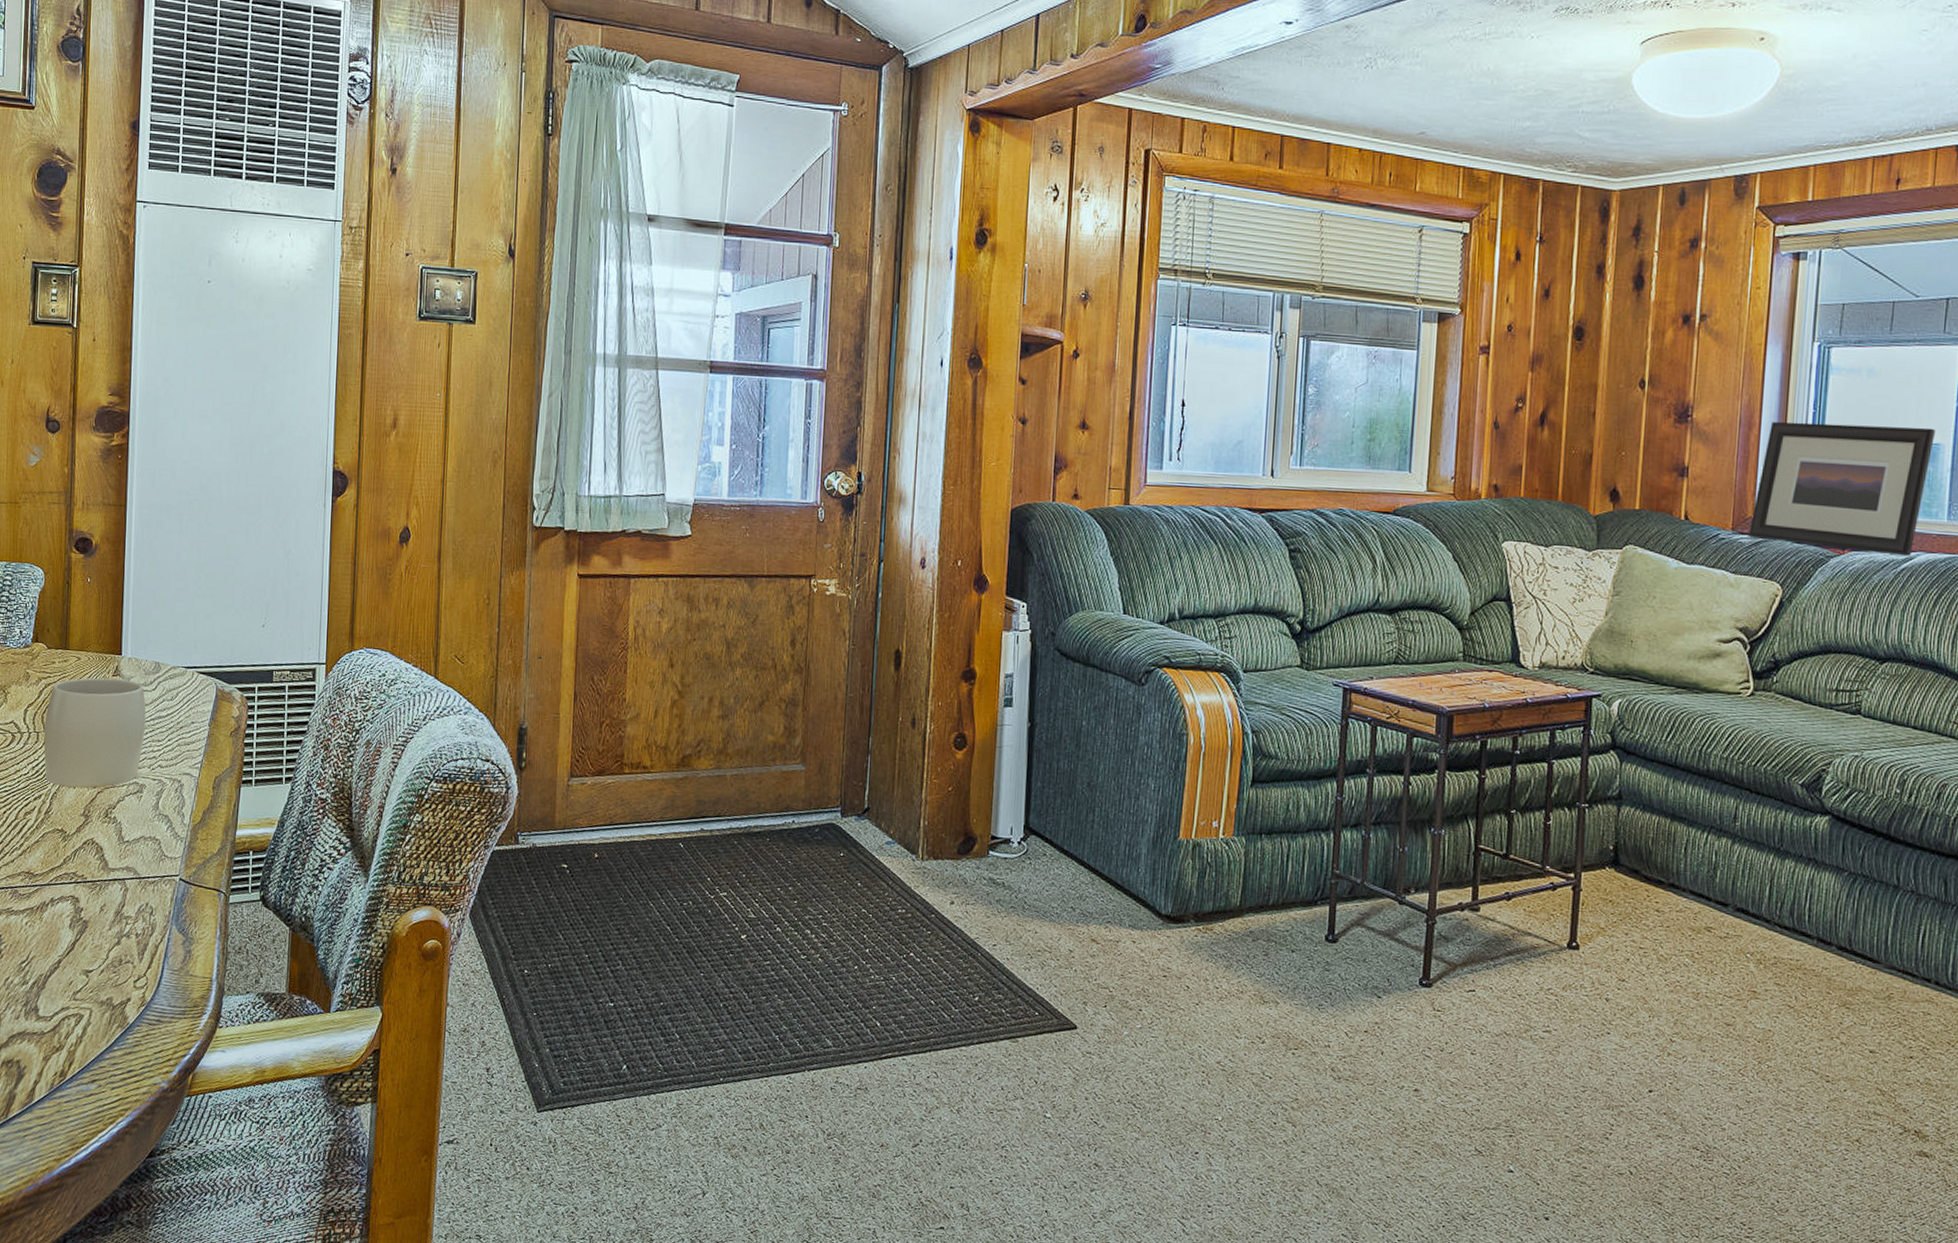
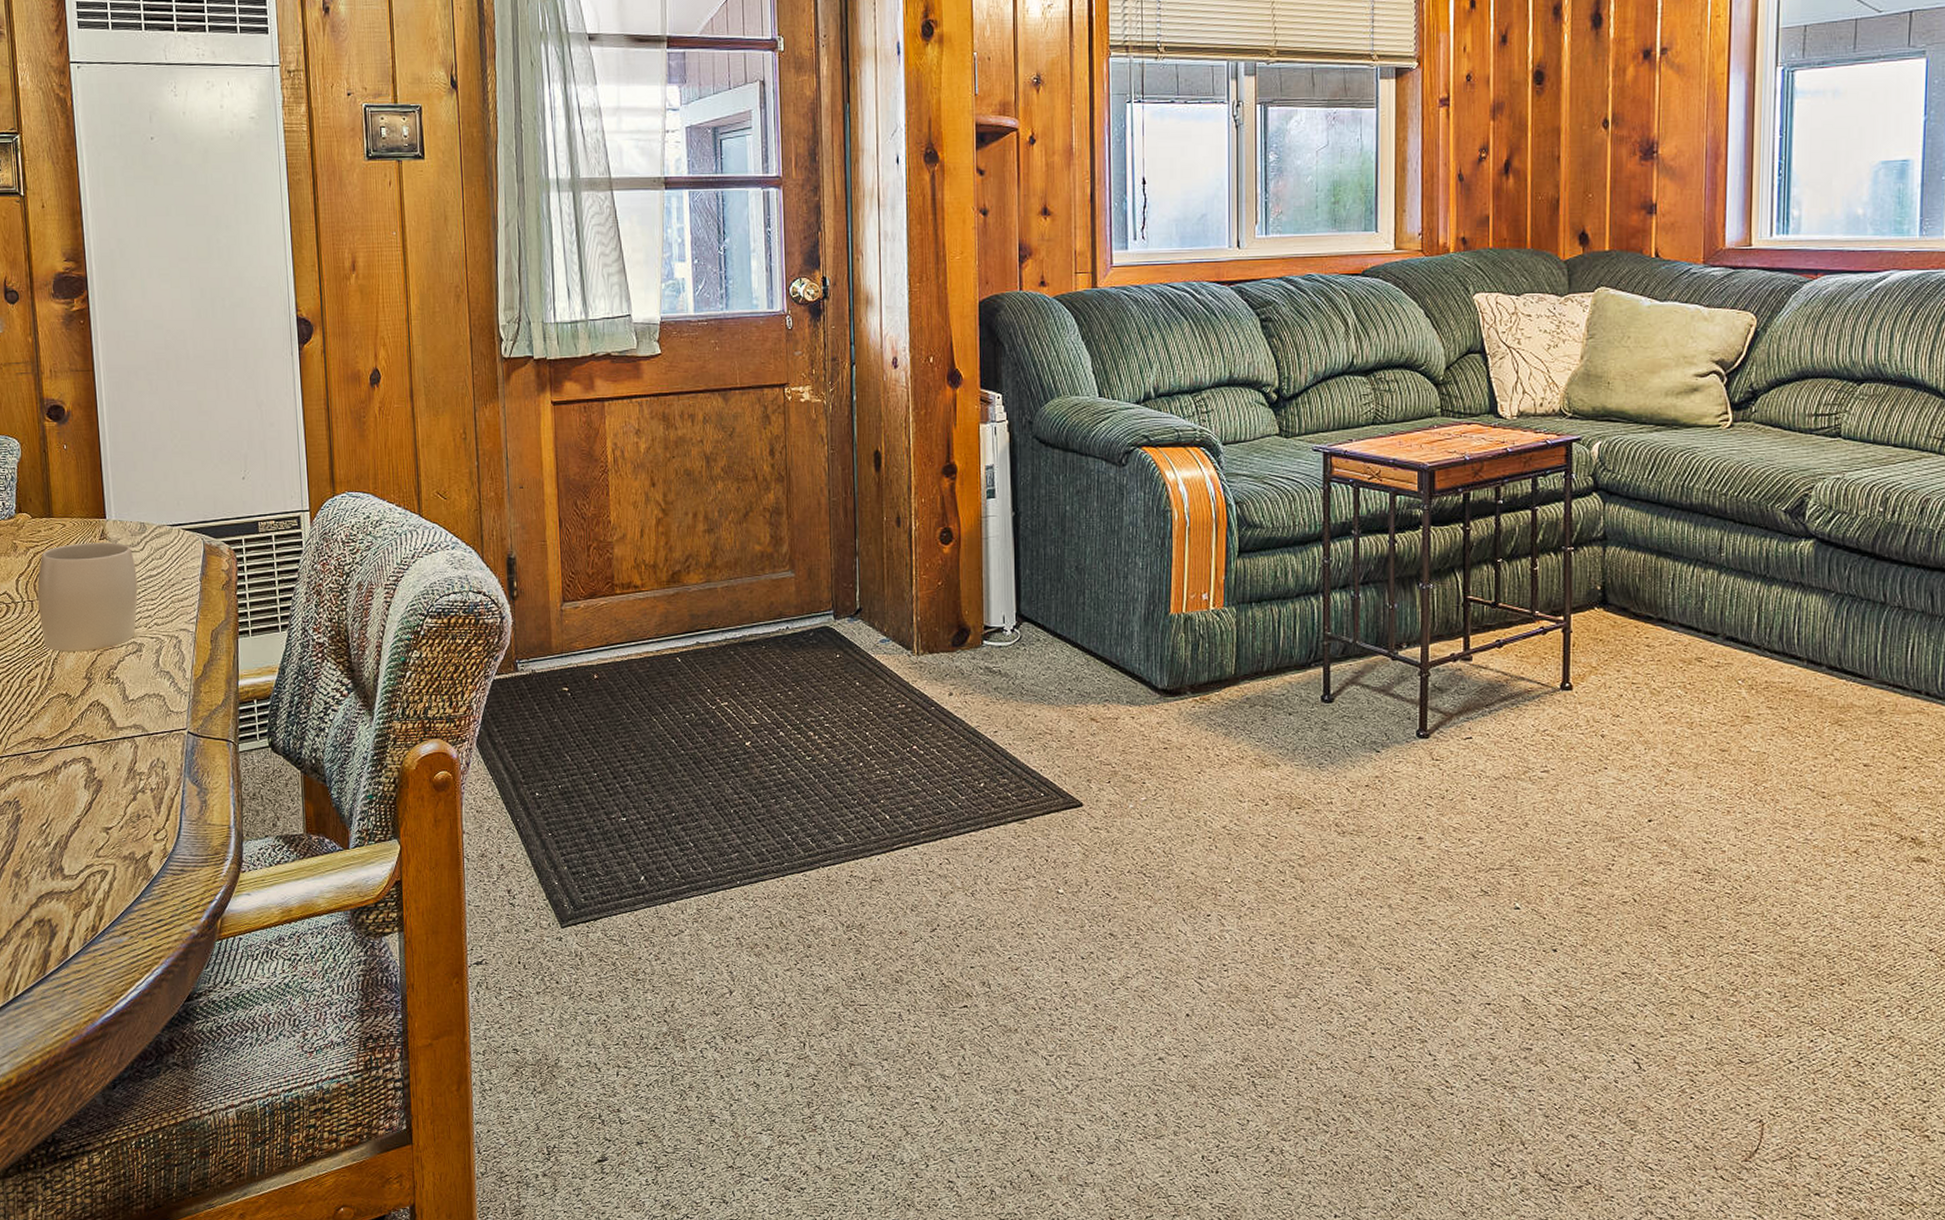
picture frame: present [1749,422,1935,556] -> none [1721,144,1903,276]

